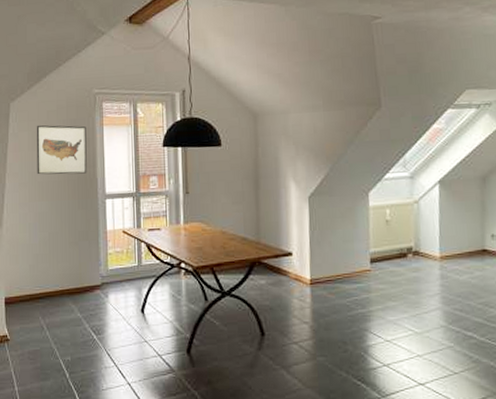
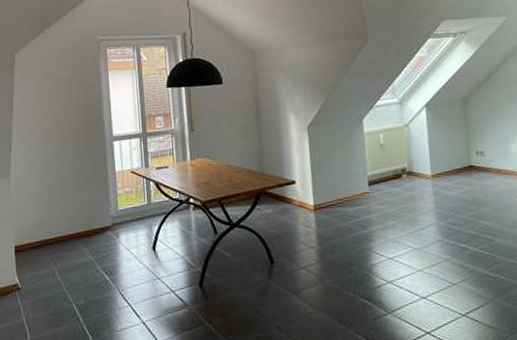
wall art: present [36,125,87,175] -> none [42,72,94,121]

